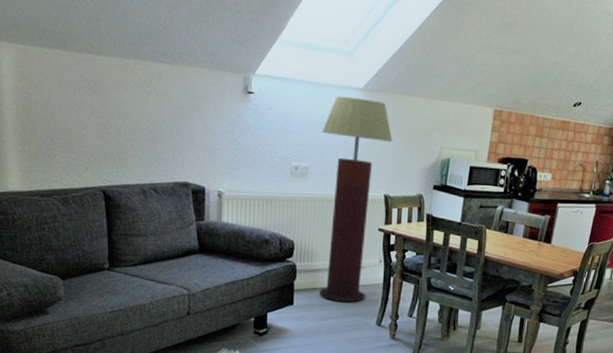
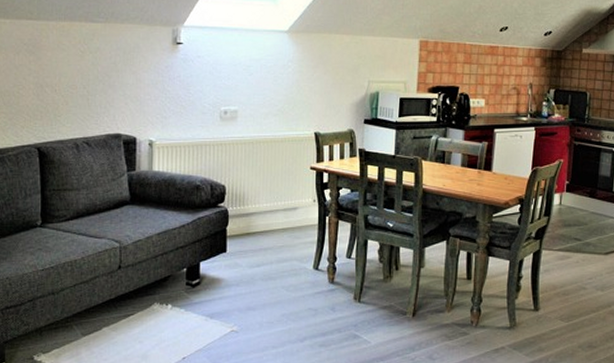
floor lamp: present [318,95,393,303] -> none [249,39,320,247]

